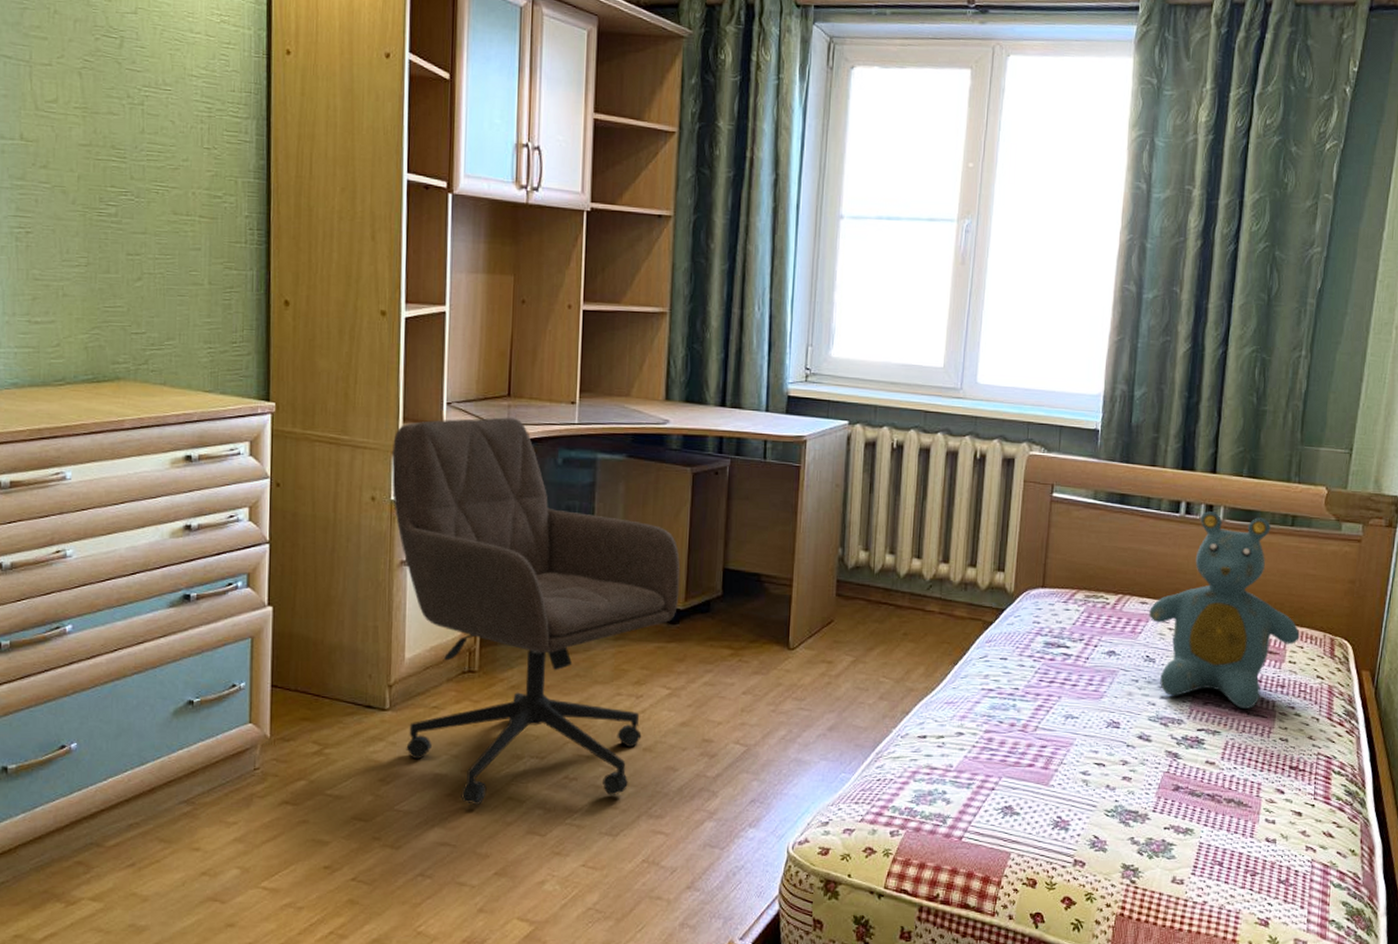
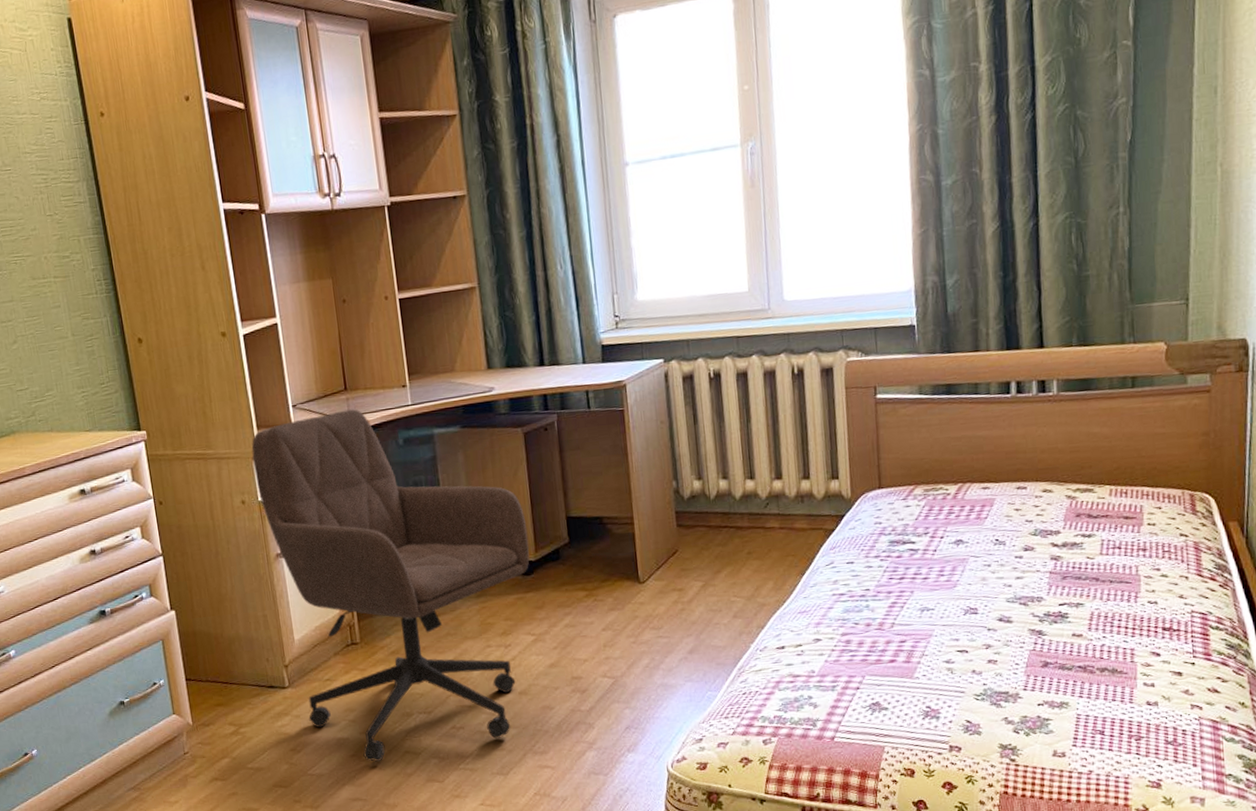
teddy bear: present [1149,511,1300,709] -> none [992,384,1156,578]

